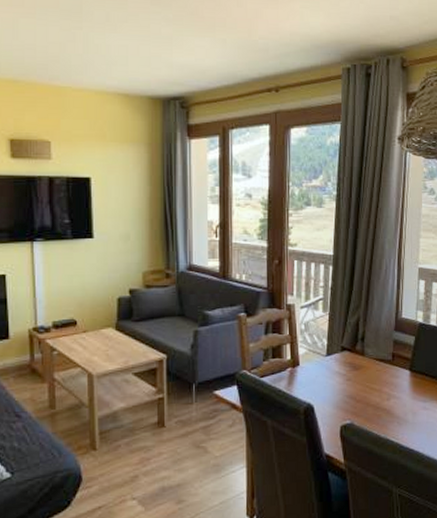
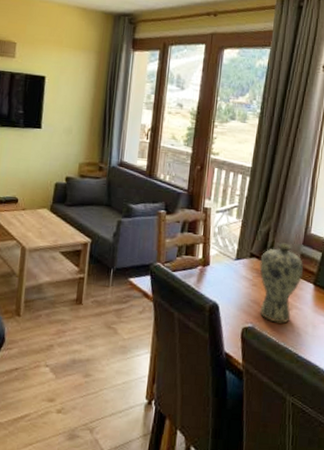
vase: none [352,331,398,416] -> present [259,242,304,324]

